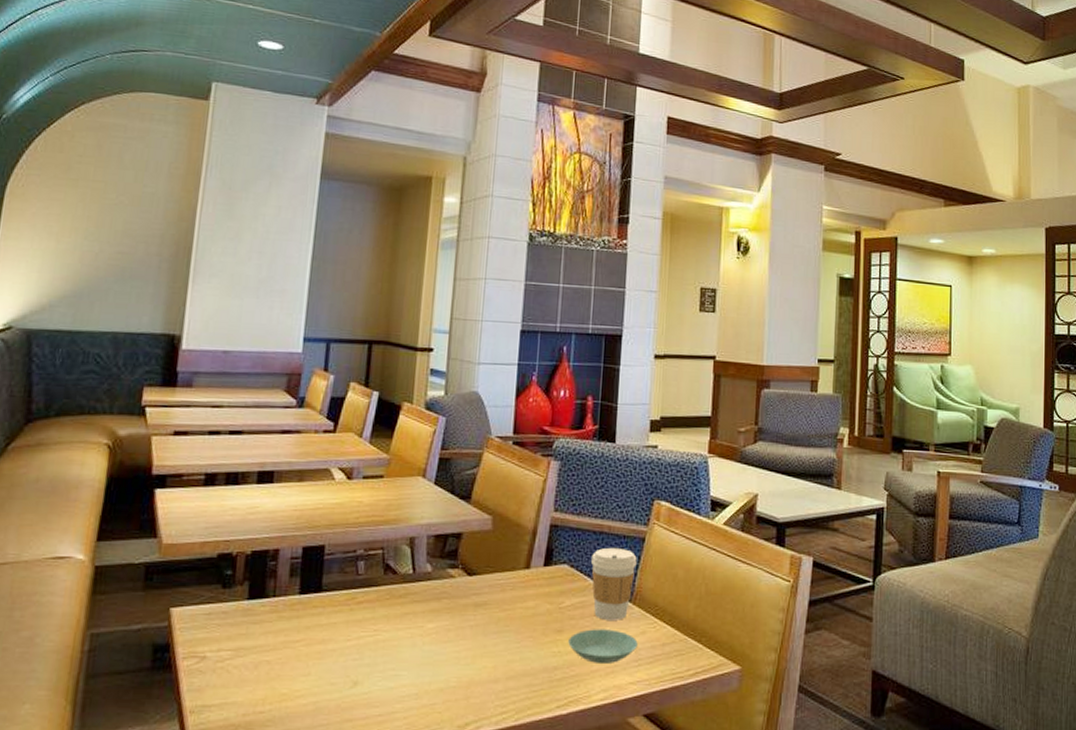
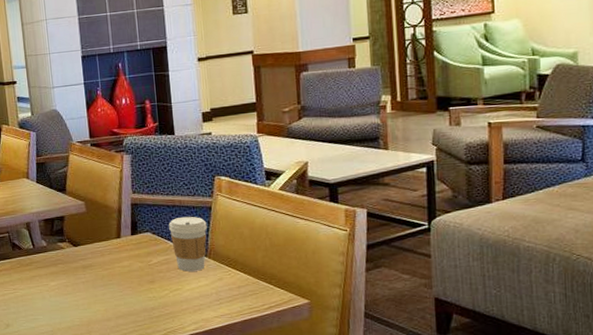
saucer: present [568,629,638,663] -> none [160,278,217,304]

